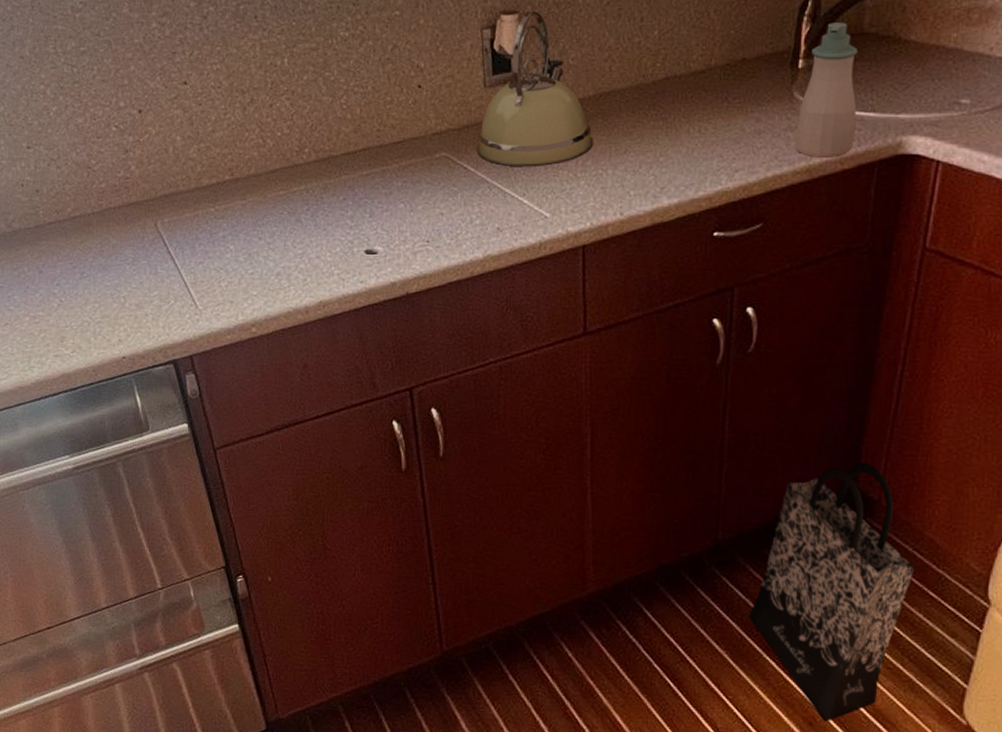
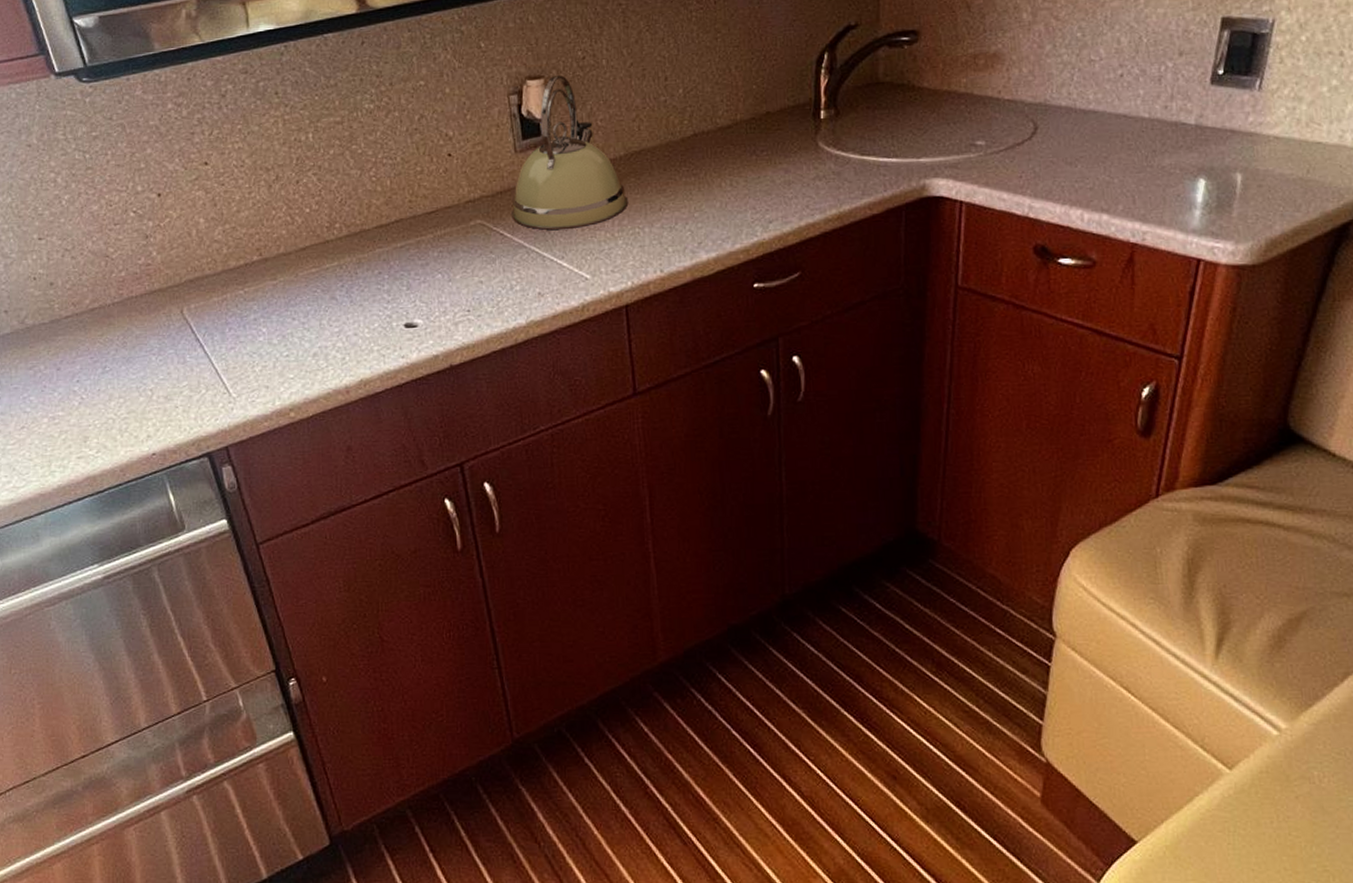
shopping bag: present [748,462,915,722] -> none [822,503,981,773]
soap bottle: present [795,22,857,159] -> none [823,73,881,206]

